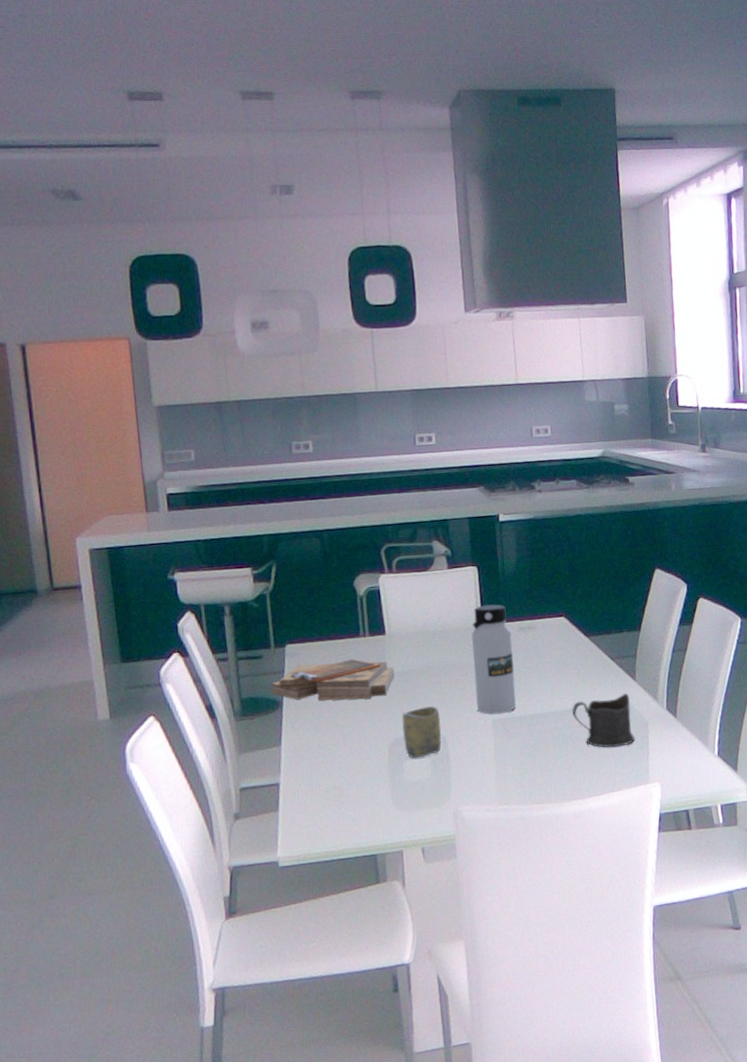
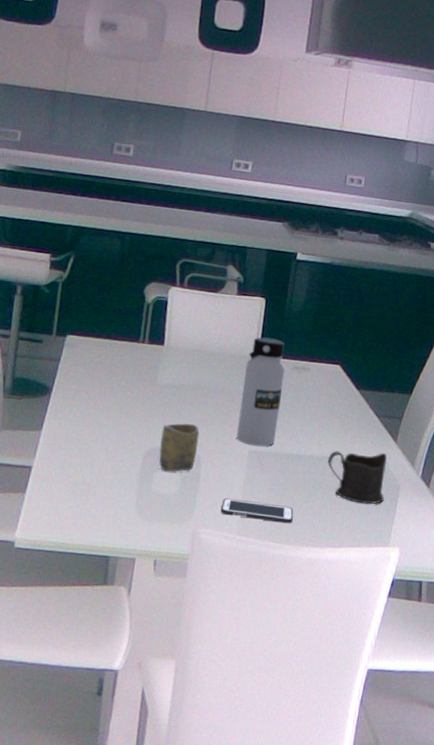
clipboard: present [271,659,395,701] -> none [43,356,165,404]
cell phone: none [476,766,550,788] -> present [220,498,294,524]

